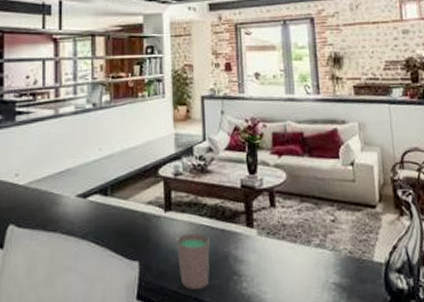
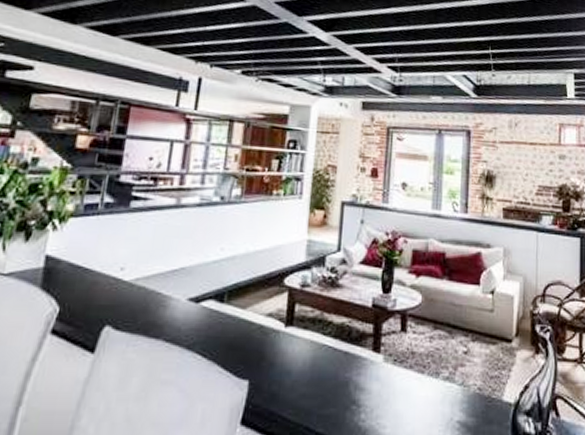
cup: present [177,232,210,290] -> none [292,352,331,417]

